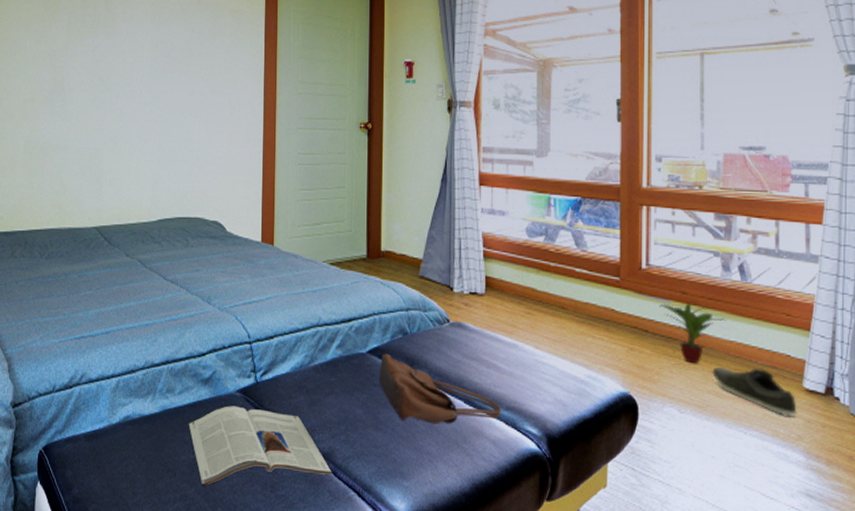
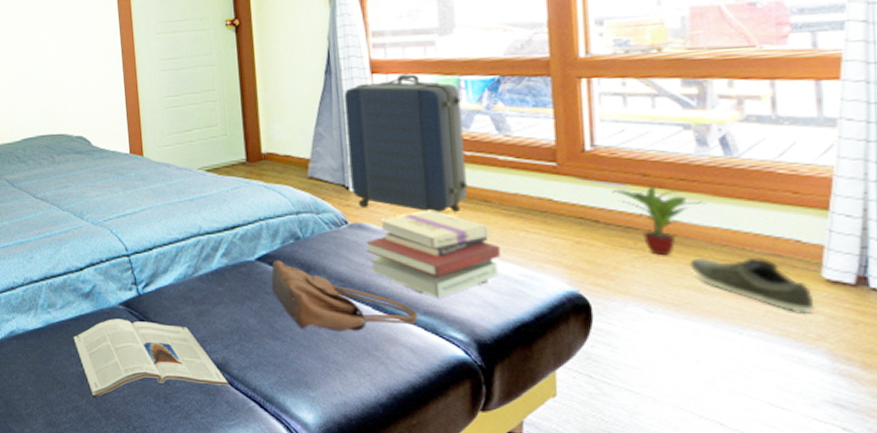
suitcase: none [455,189,550,317] -> present [343,74,468,214]
books: none [463,313,572,395] -> present [366,209,502,299]

